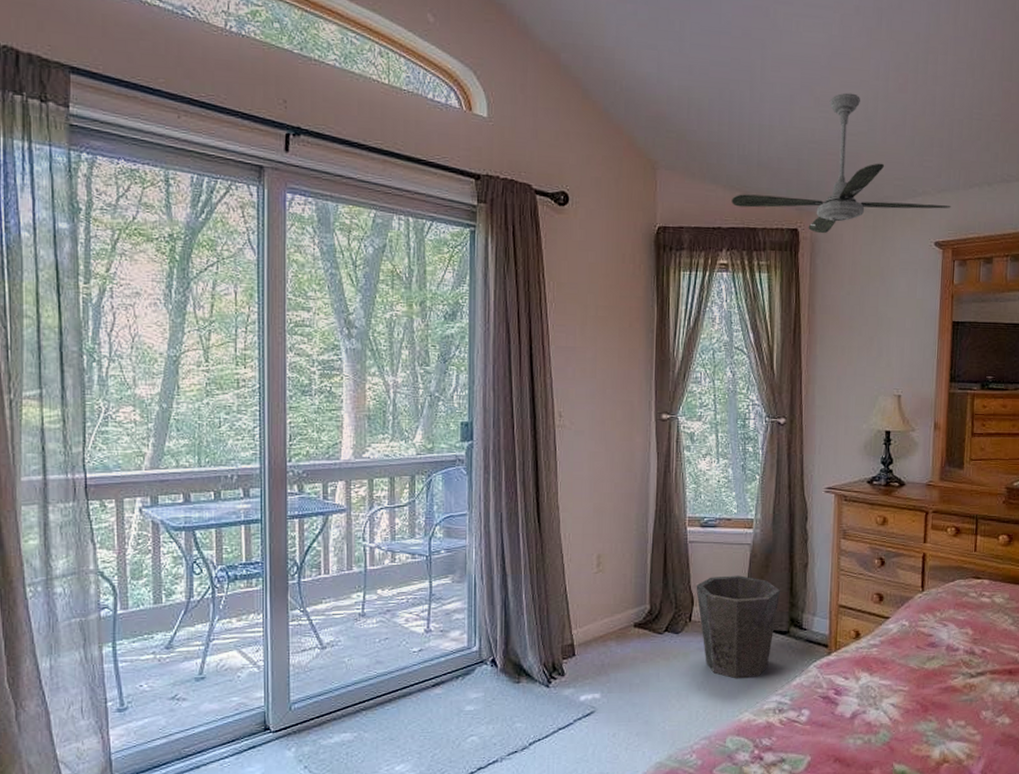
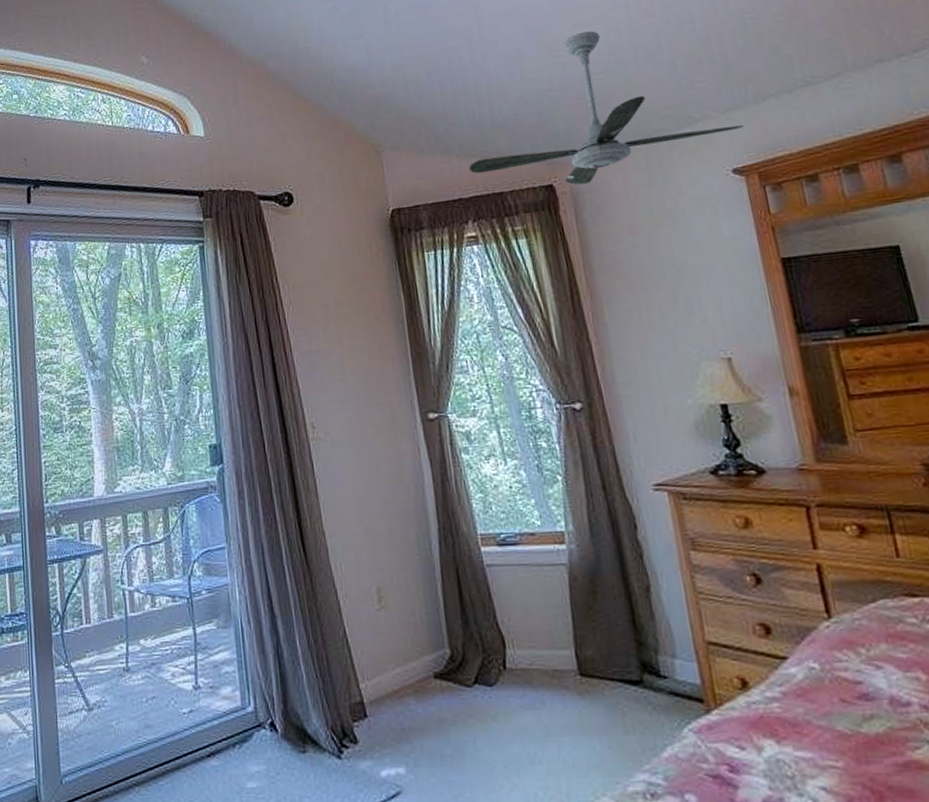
waste bin: present [696,575,780,679] -> none [504,606,623,749]

